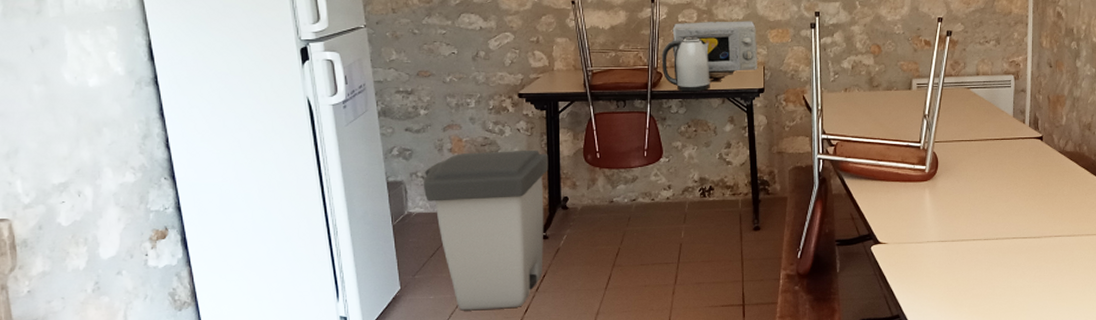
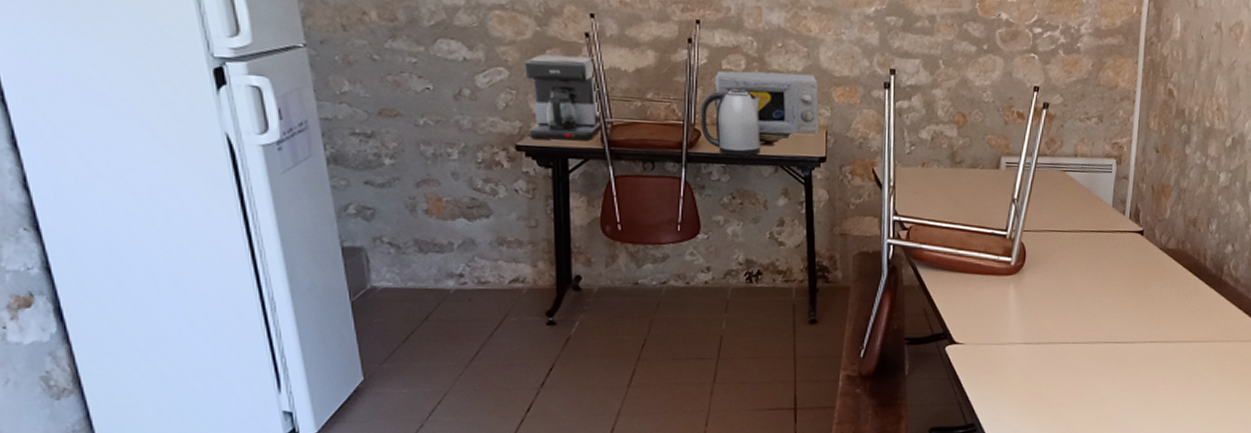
trash can: present [423,149,549,311] -> none [390,215,556,408]
coffee maker: none [526,20,585,87] -> present [524,55,602,141]

